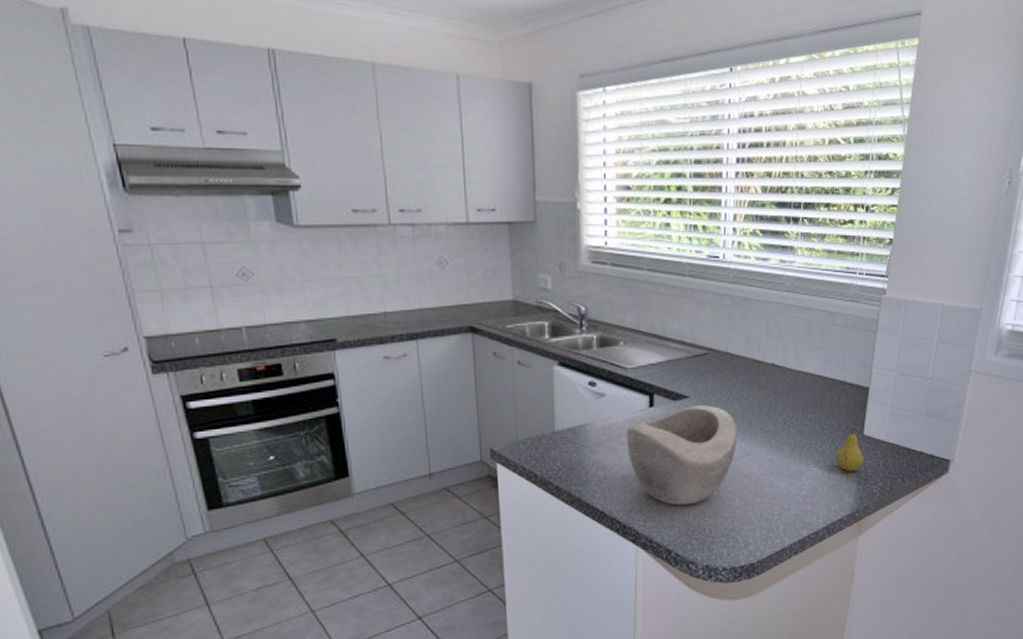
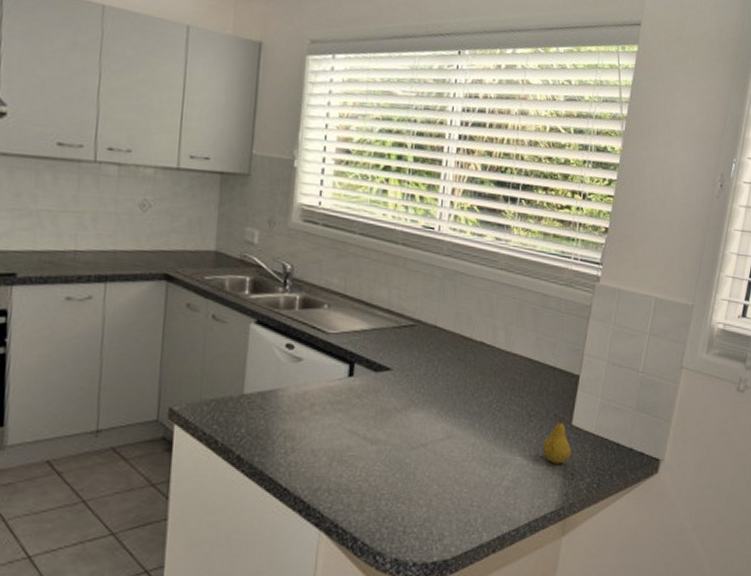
decorative bowl: present [627,405,738,506] -> none [320,379,440,488]

